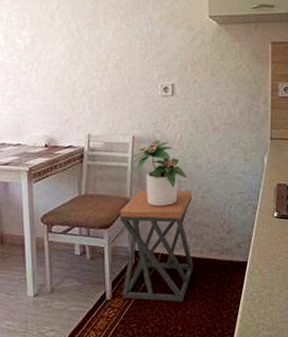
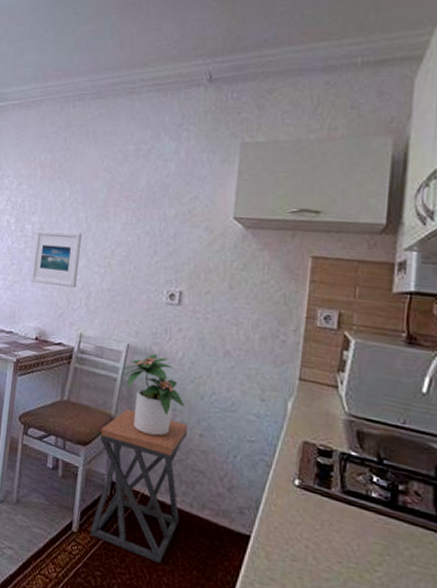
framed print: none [28,42,77,95] -> present [30,229,82,289]

